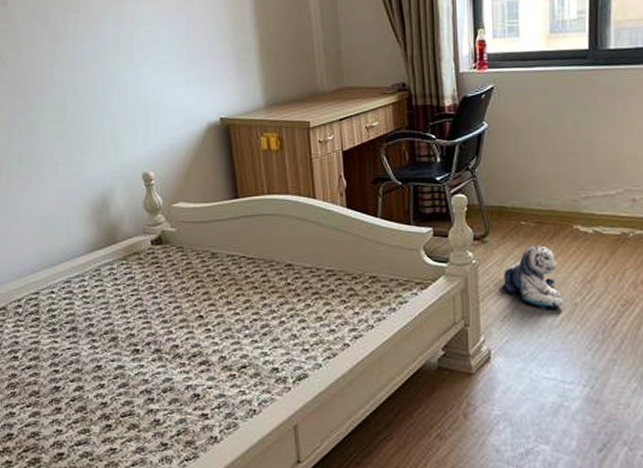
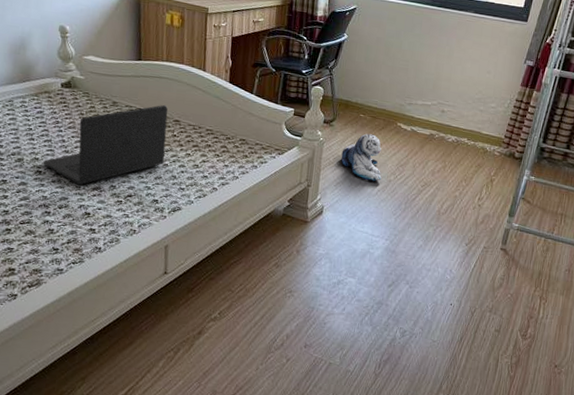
laptop: none [140,247,279,361] -> present [43,104,168,185]

